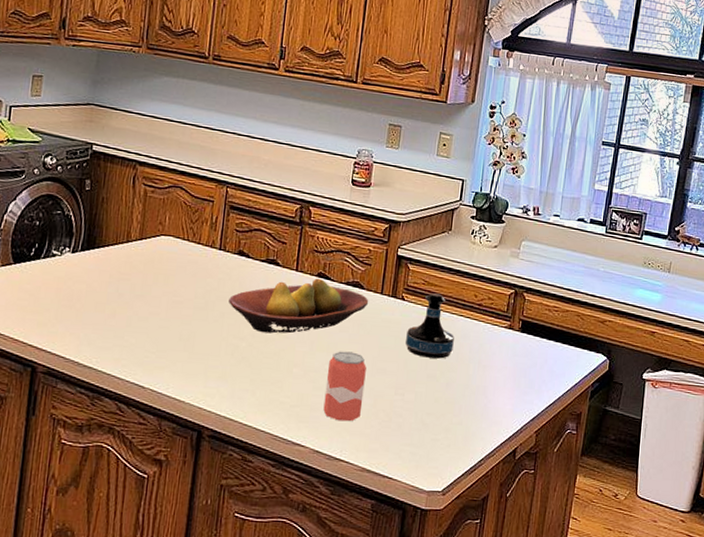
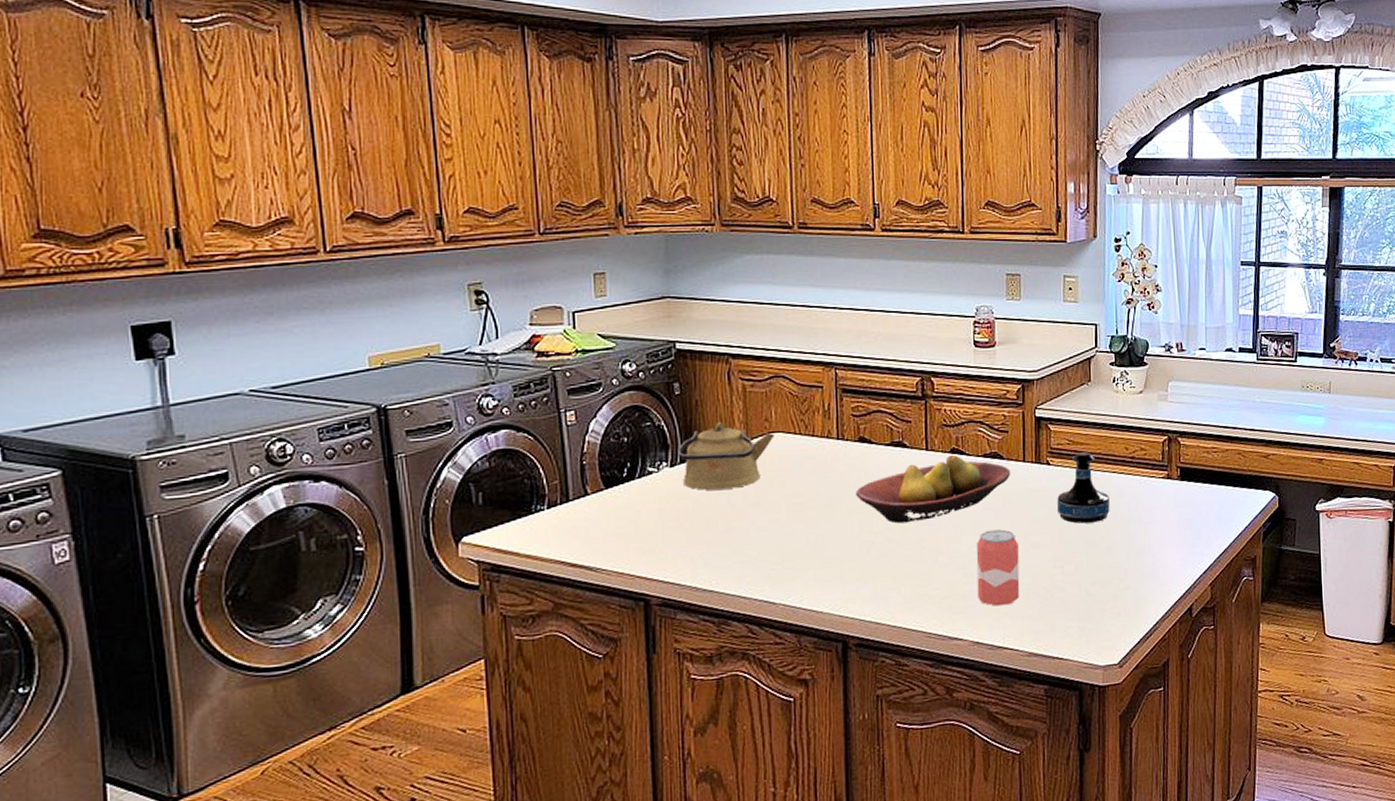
kettle: none [80,219,166,280] -> present [677,422,775,490]

